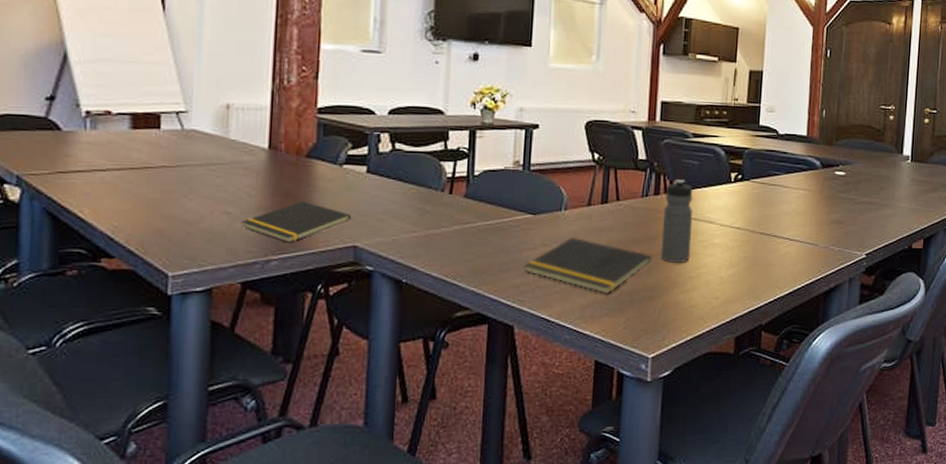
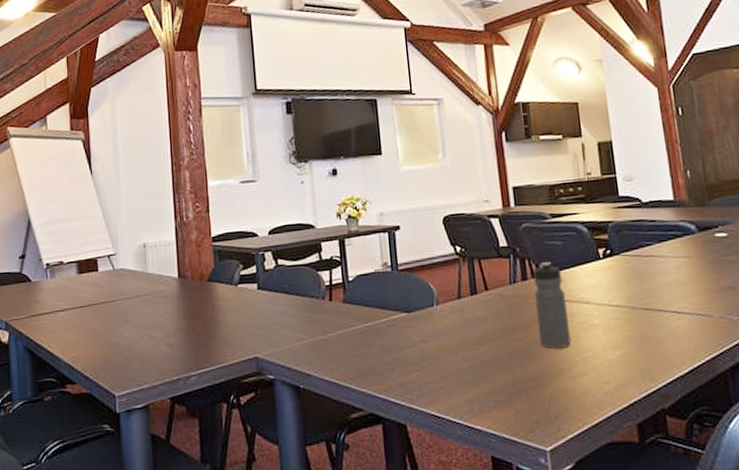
notepad: present [242,201,352,243] -> none [165,321,251,359]
notepad: present [524,236,652,294] -> none [407,331,532,387]

